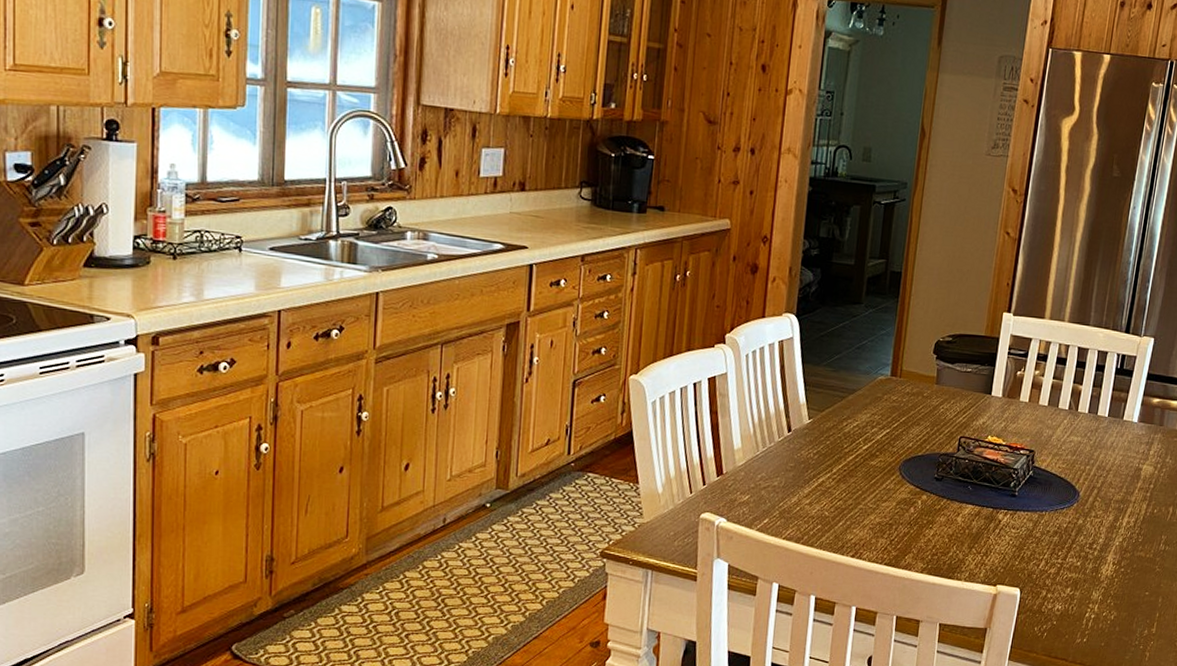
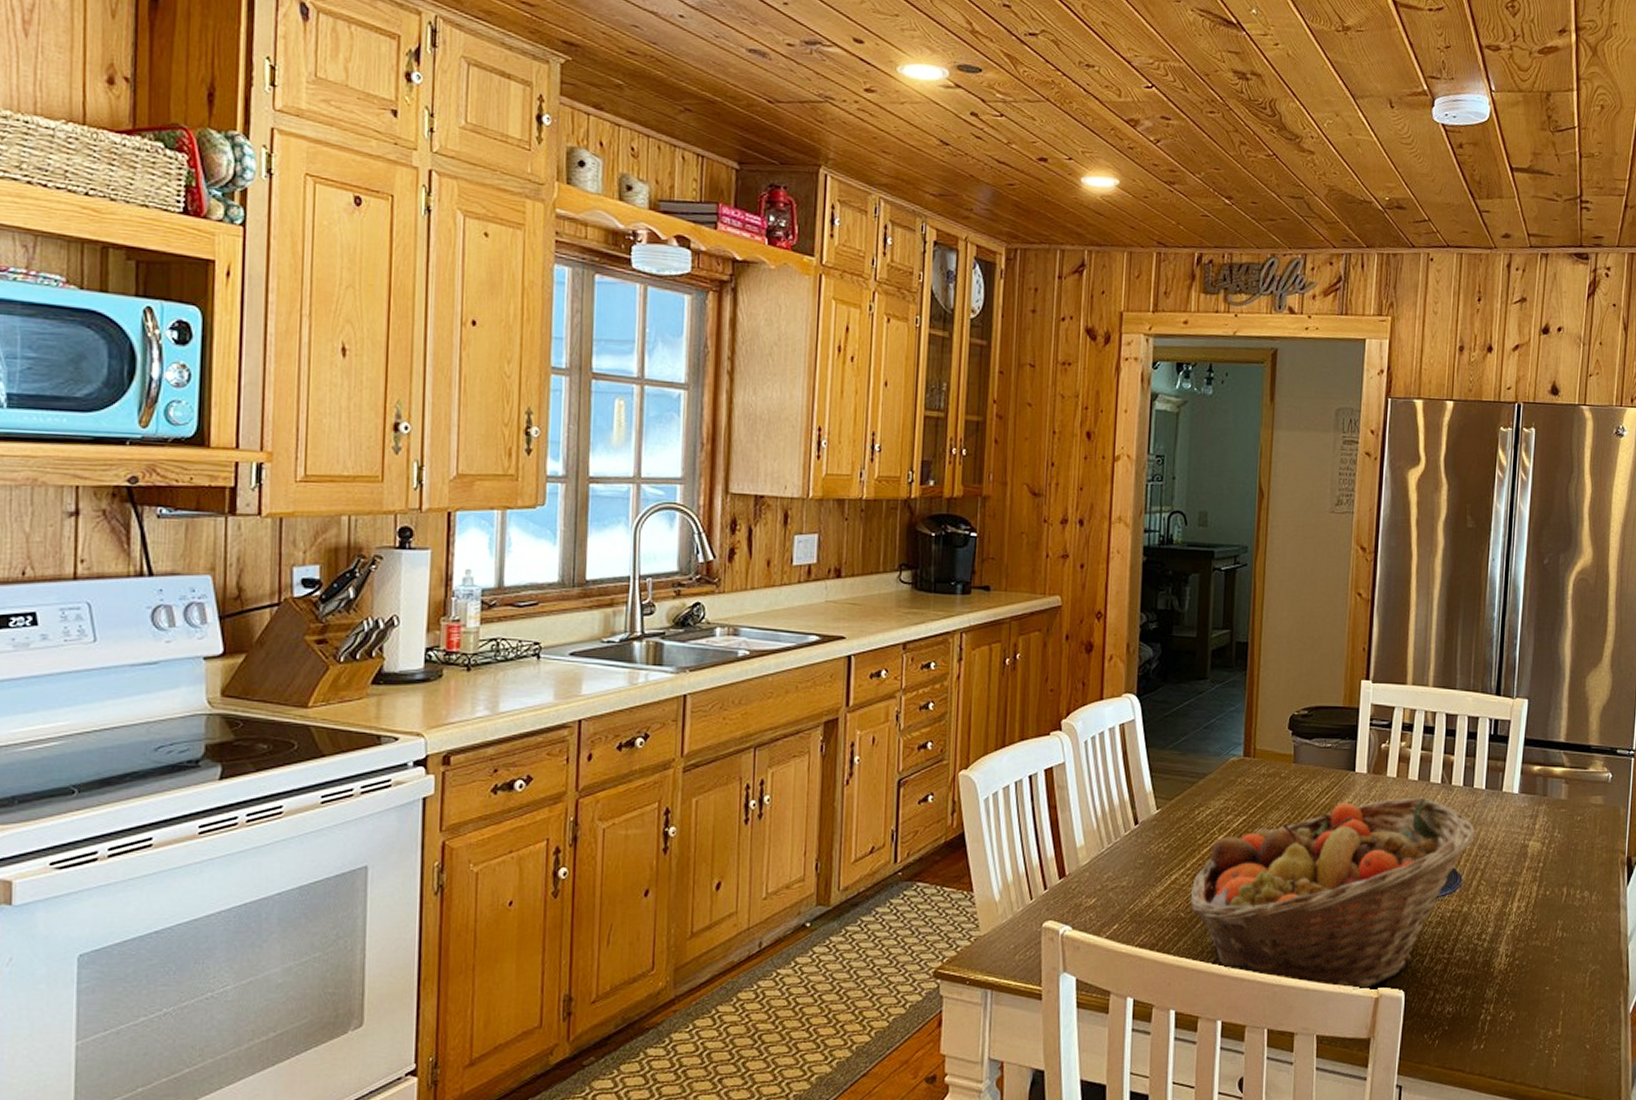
fruit basket: none [834,421,1097,586] -> present [1190,797,1477,990]

